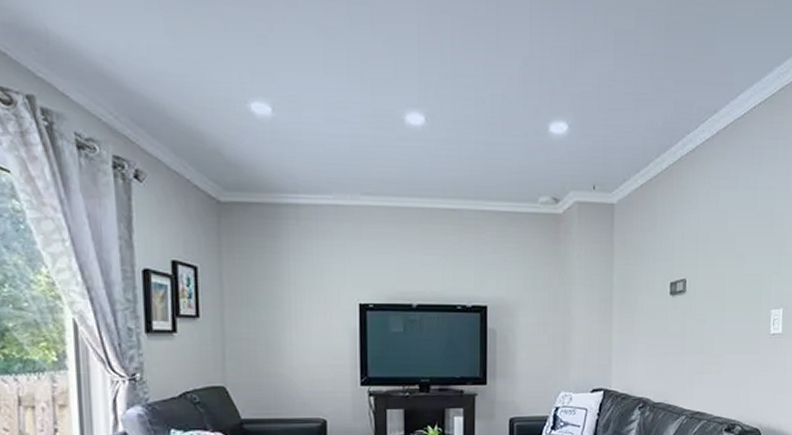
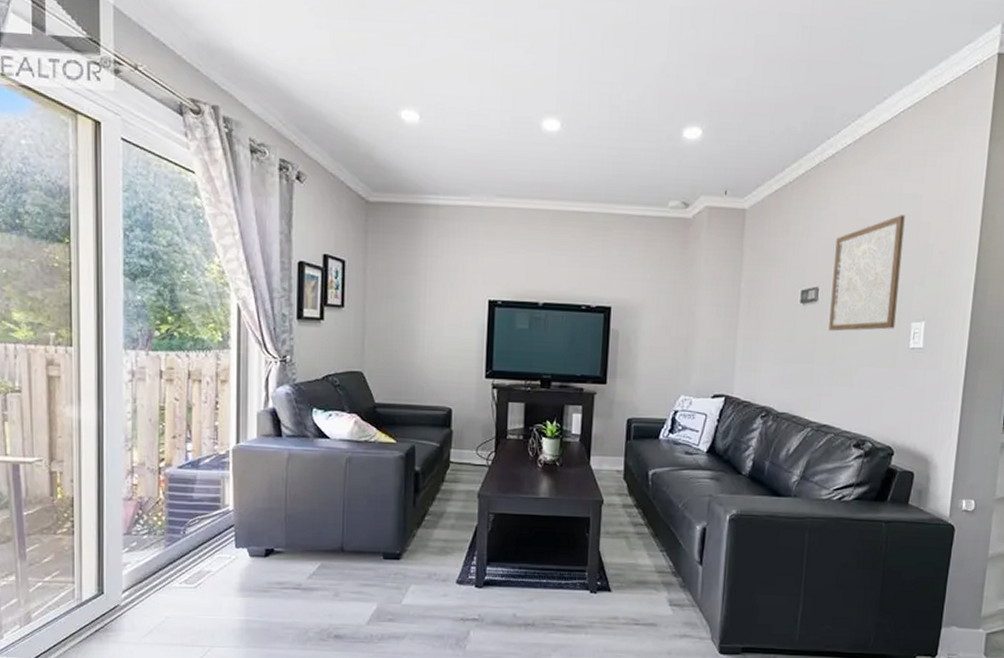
wall art: none [697,207,761,321] -> present [828,215,905,332]

